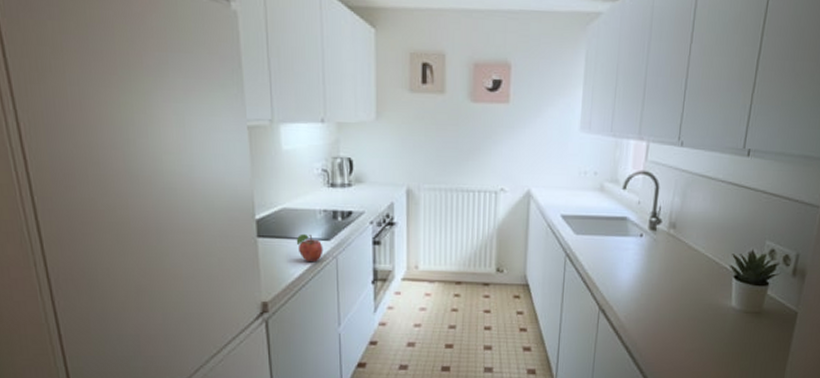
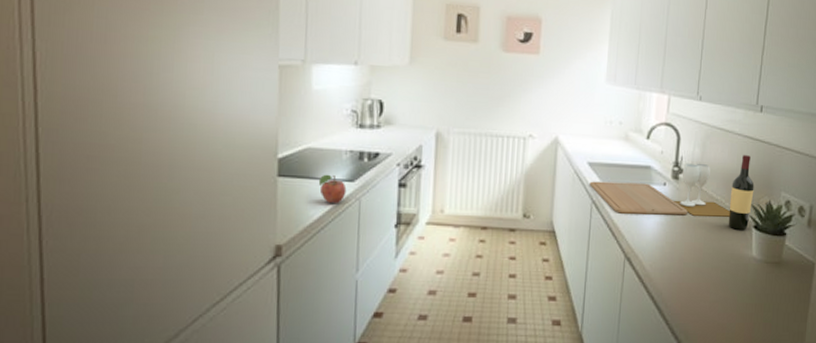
chopping board: none [563,234,665,267] -> present [589,181,688,216]
wineglass: none [651,212,710,267] -> present [674,163,730,217]
wine bottle: none [707,203,737,281] -> present [728,155,754,231]

